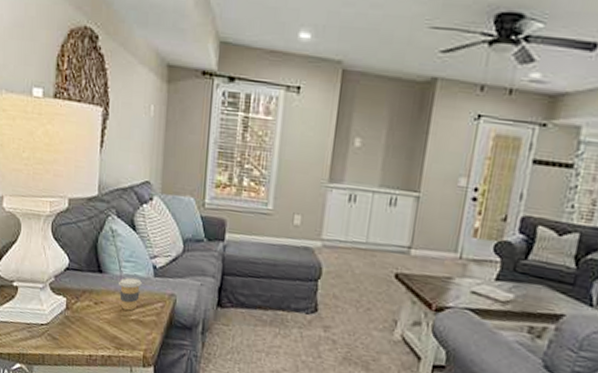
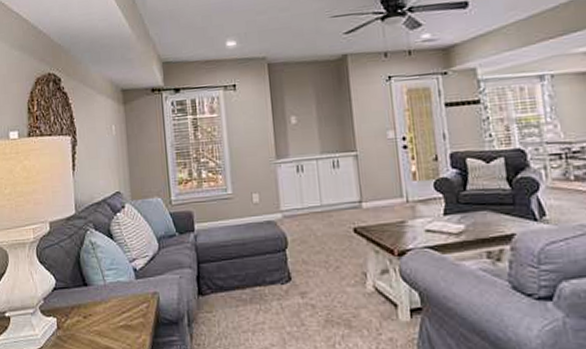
coffee cup: present [119,277,142,311] -> none [104,284,125,318]

